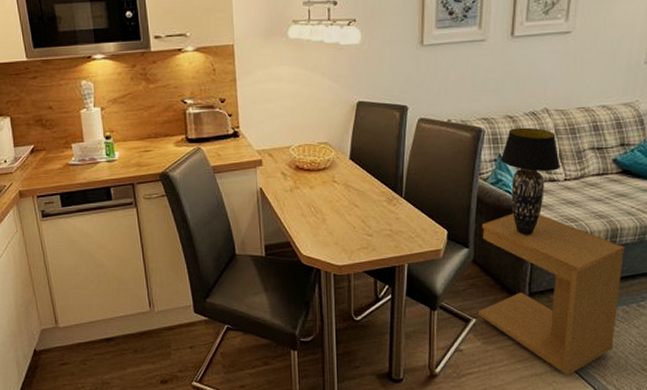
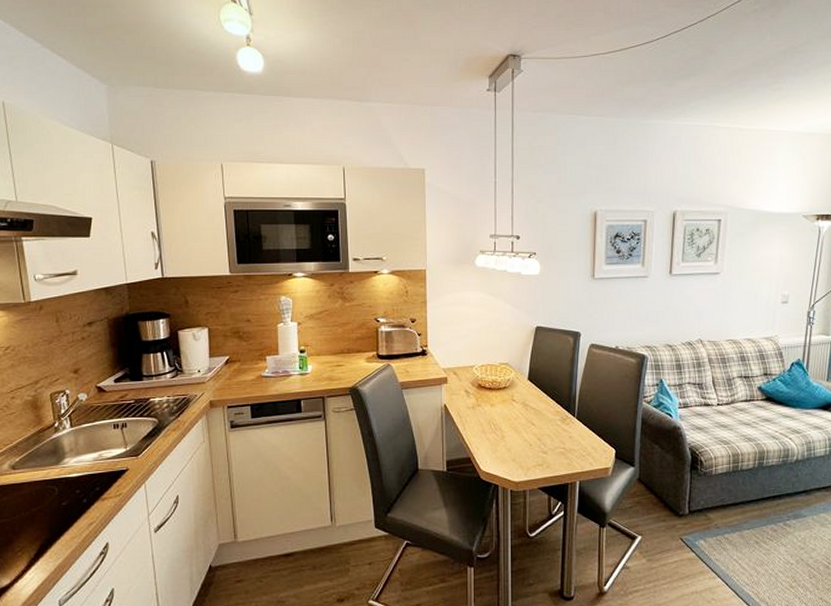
side table: present [479,213,626,376] -> none [644,435,772,593]
table lamp: present [500,127,560,235] -> none [661,356,713,455]

